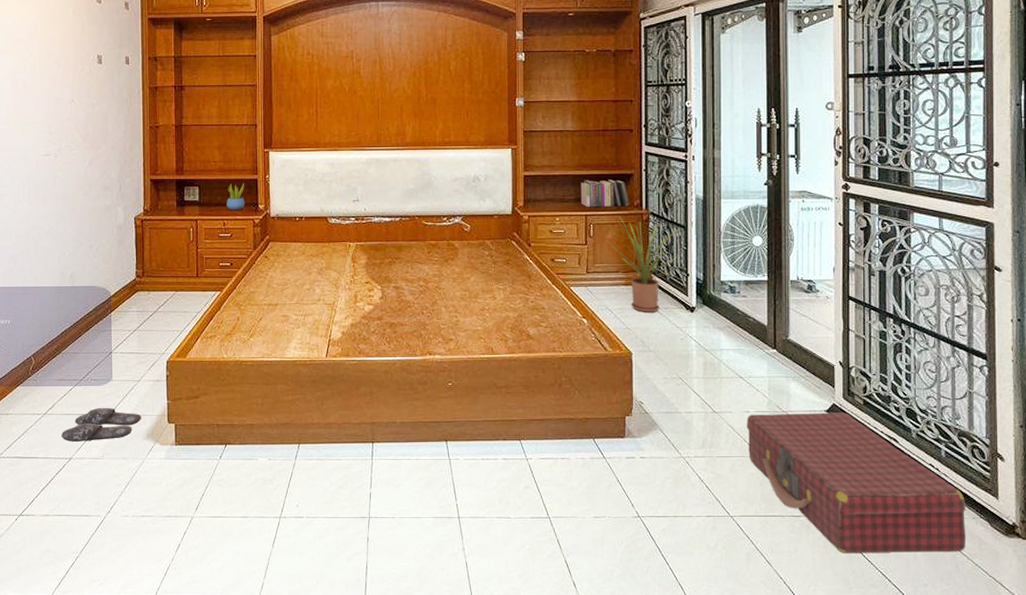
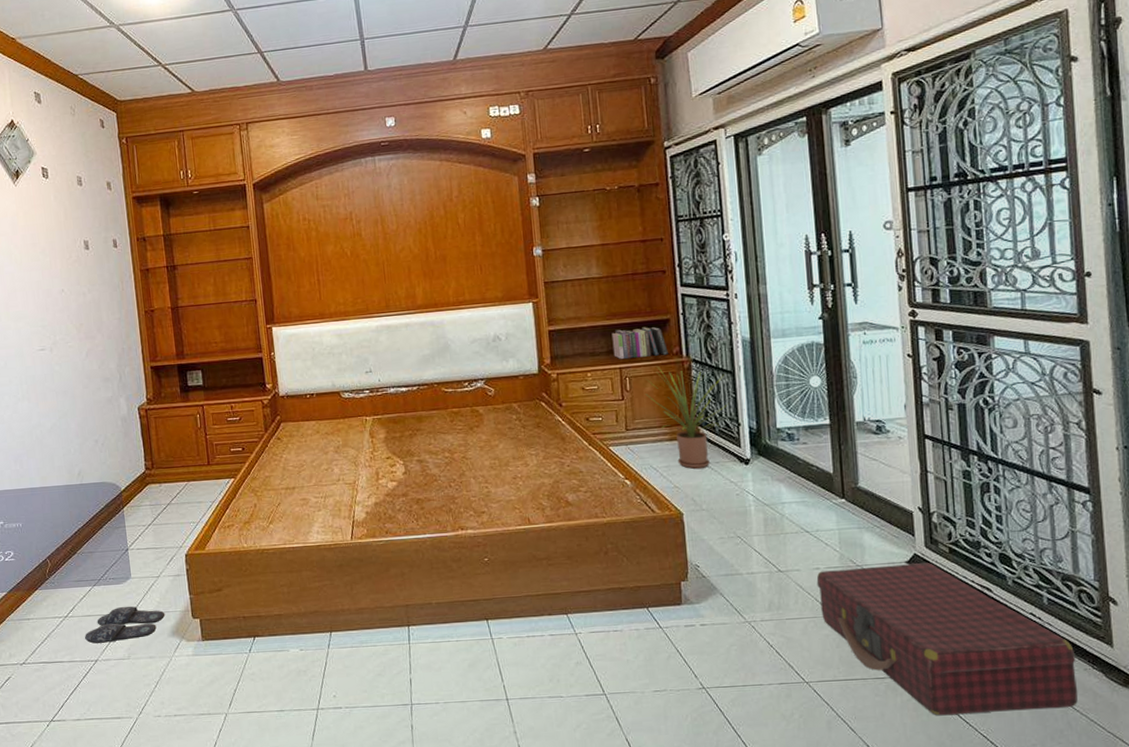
succulent plant: present [226,183,245,211] -> none [232,362,252,393]

